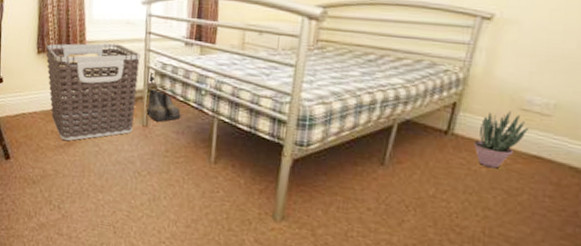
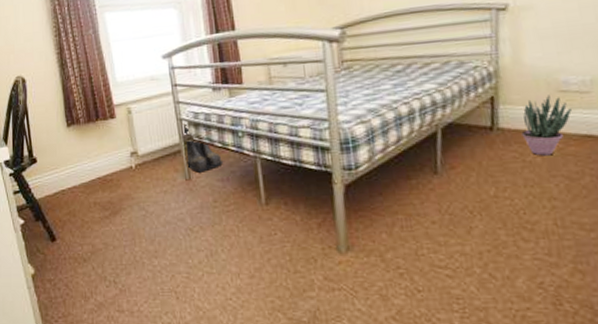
clothes hamper: present [45,43,140,141] -> none [75,101,176,211]

